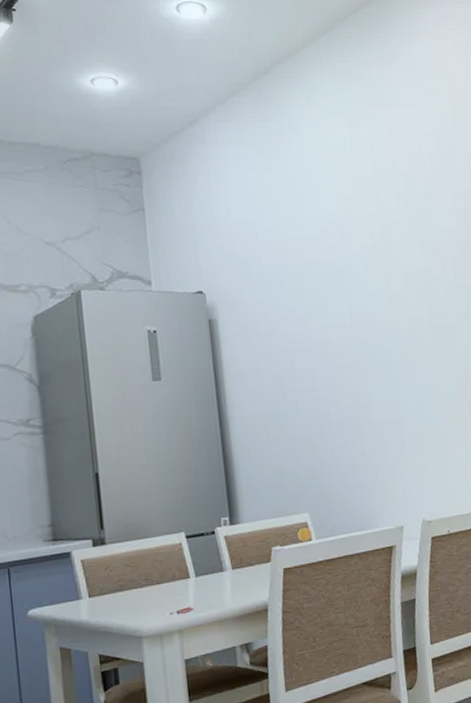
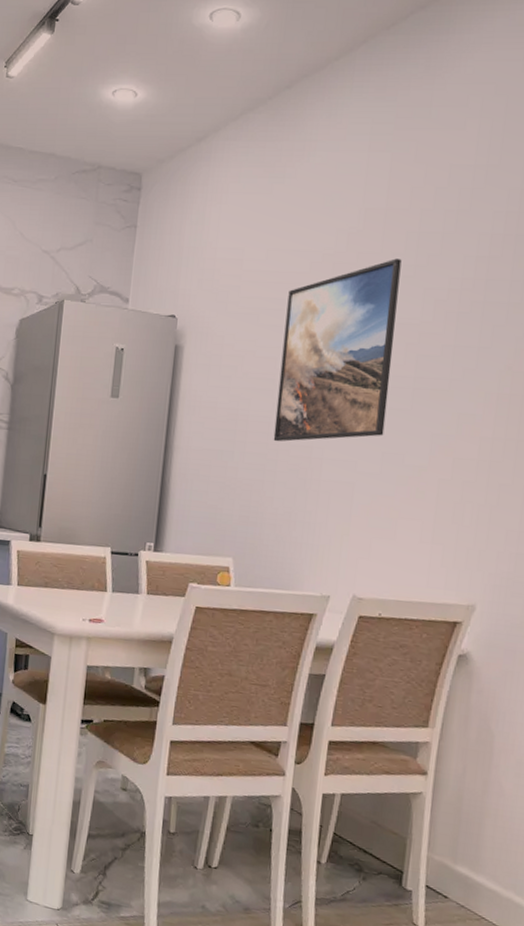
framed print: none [306,217,416,396] -> present [273,258,402,442]

